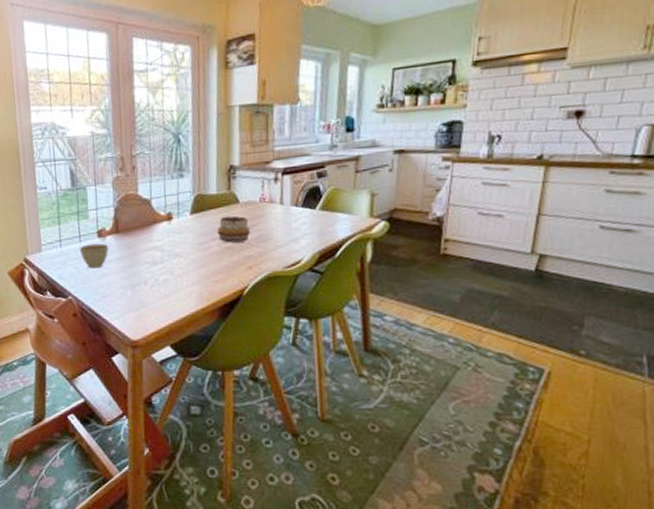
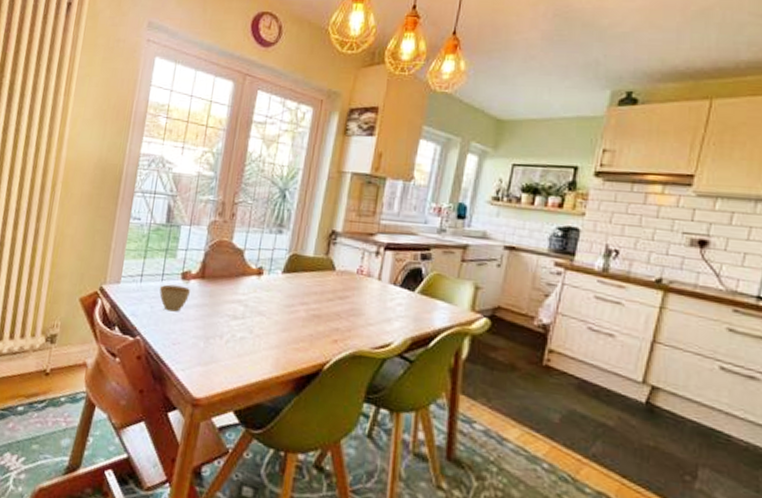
decorative bowl: present [216,216,251,243] -> none [306,281,343,313]

